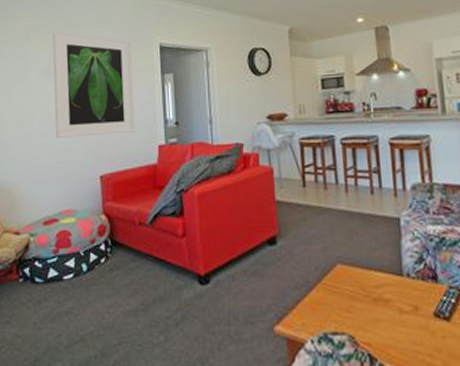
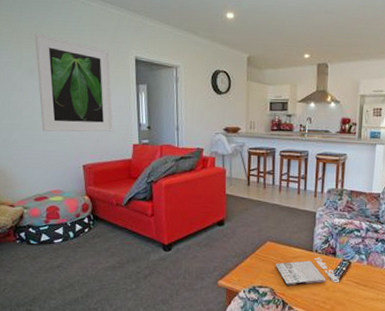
magazine: none [351,284,450,330] -> present [275,257,340,286]

